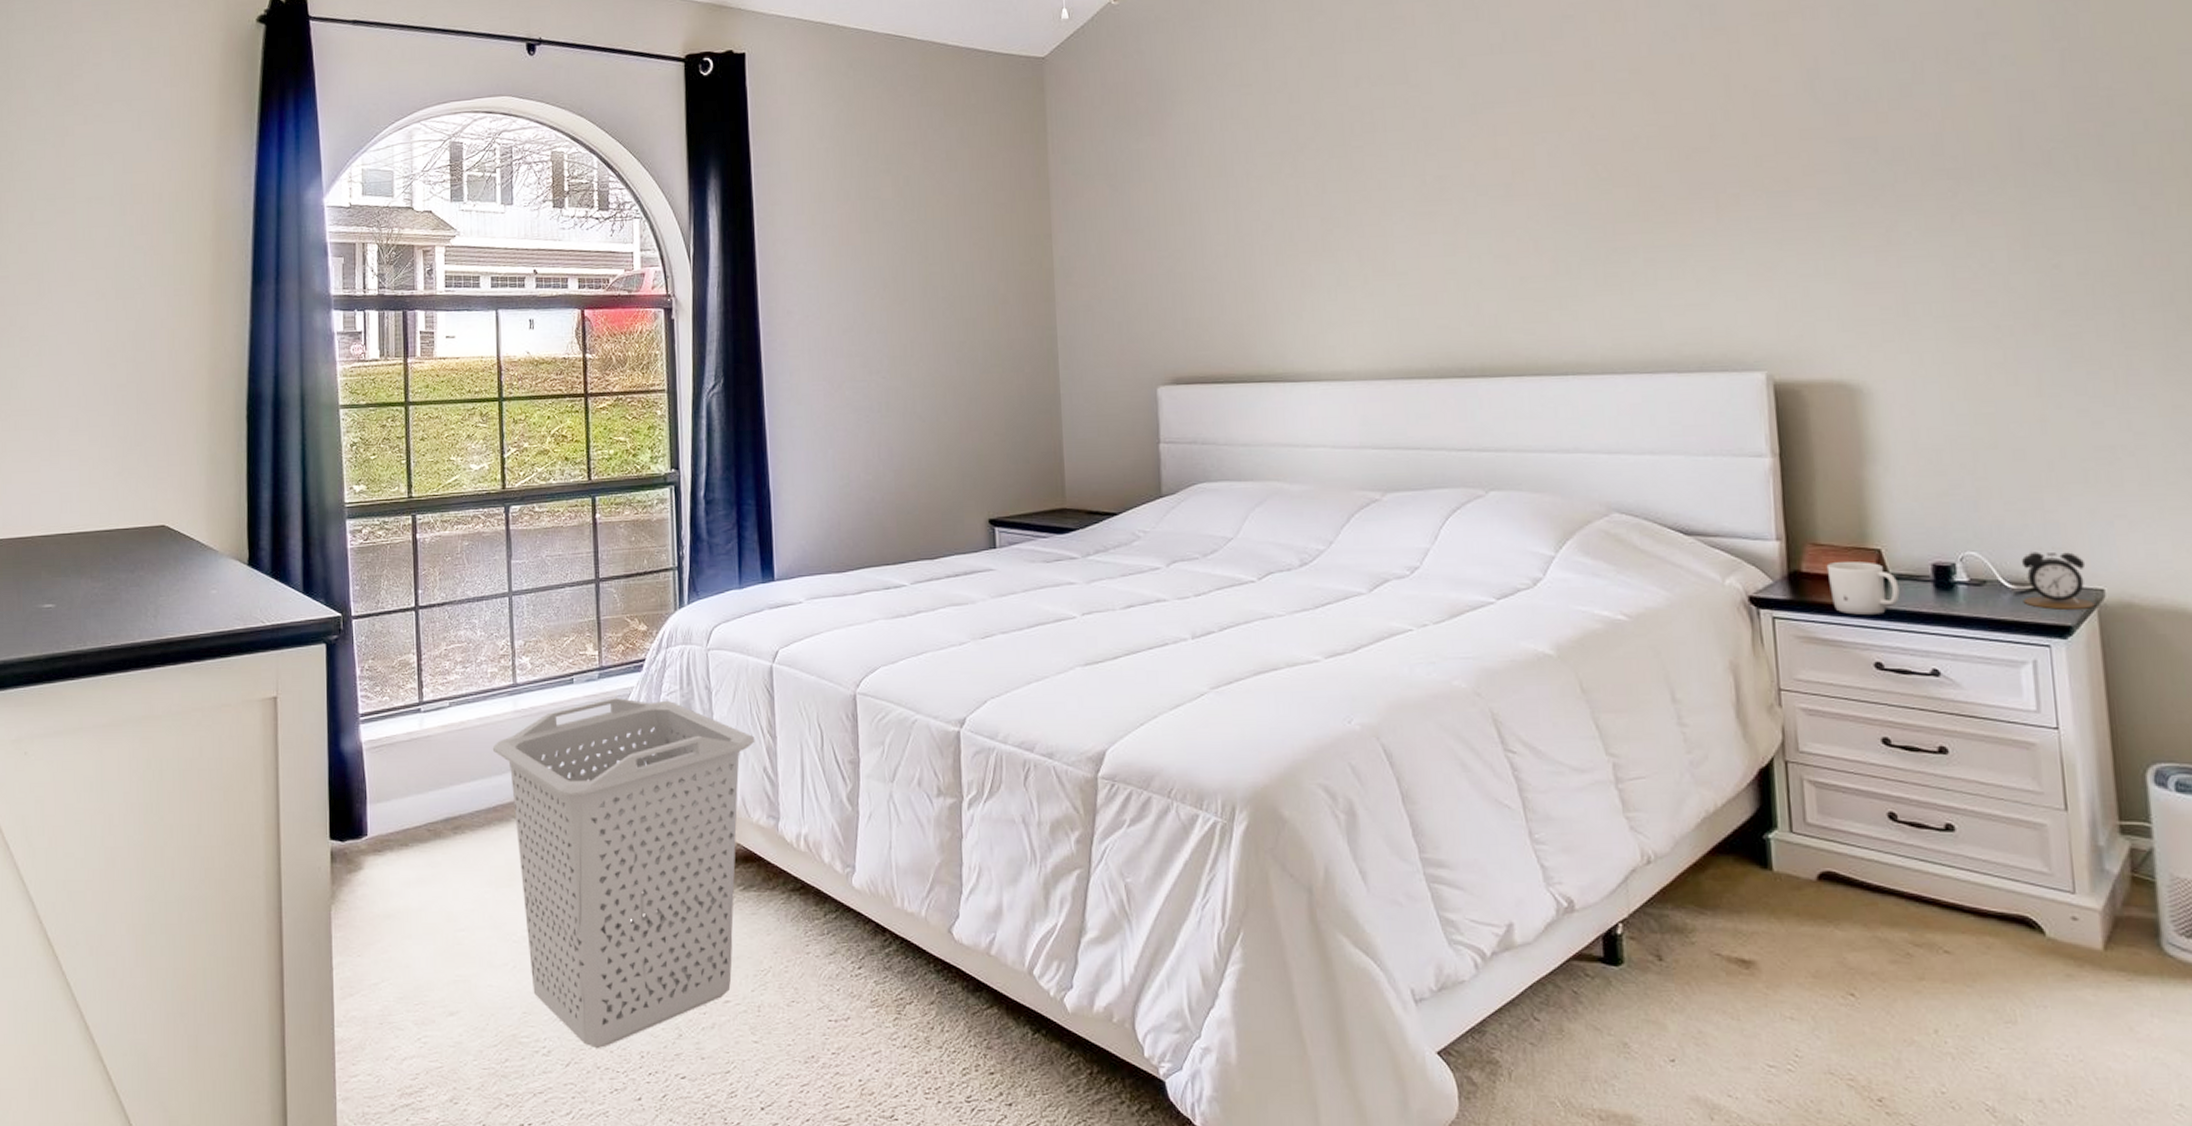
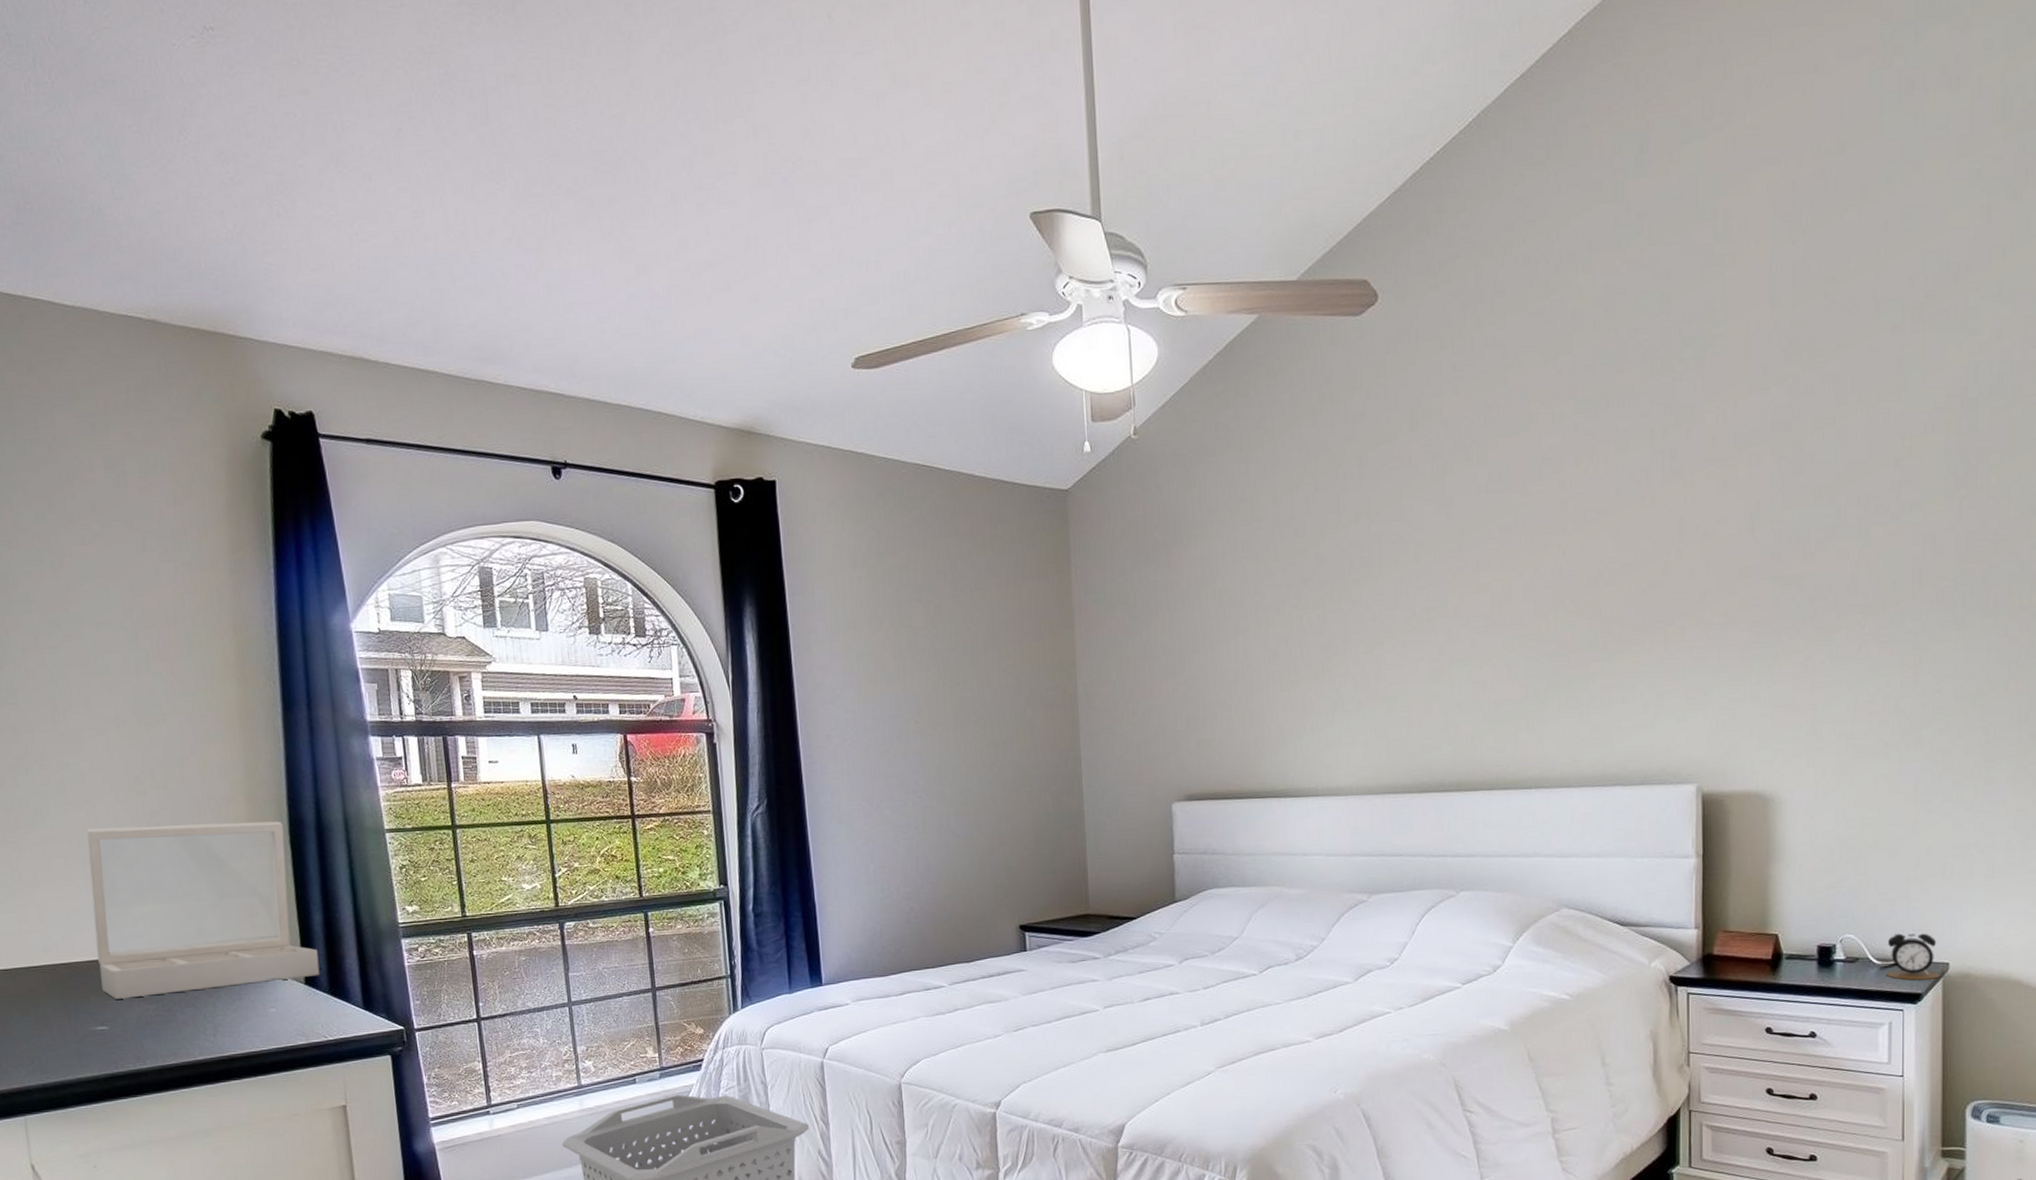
jewelry box: none [52,395,264,576] -> present [86,821,320,999]
mug: present [1826,561,1900,616] -> none [1733,945,1790,990]

